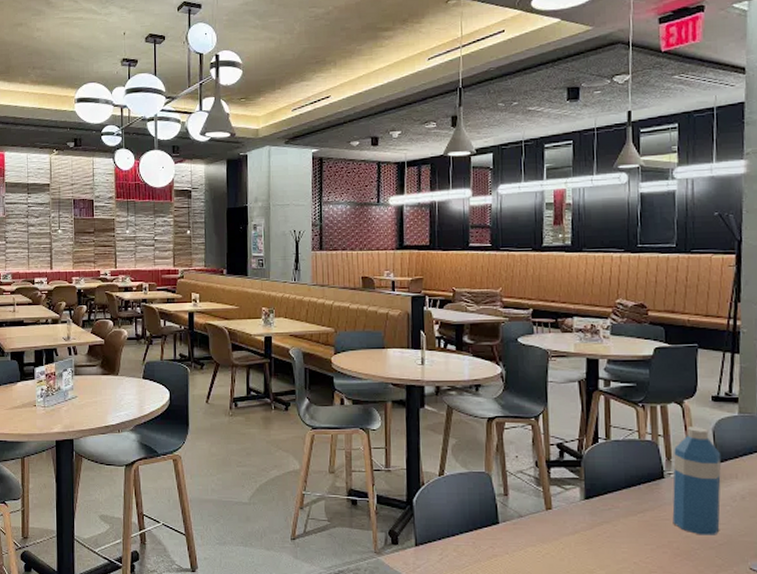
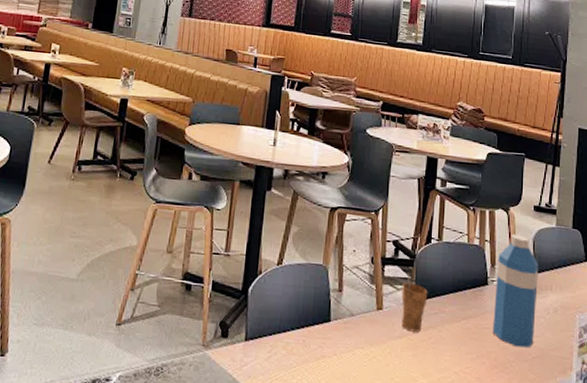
cup: none [570,472,599,528] -> present [401,272,428,333]

